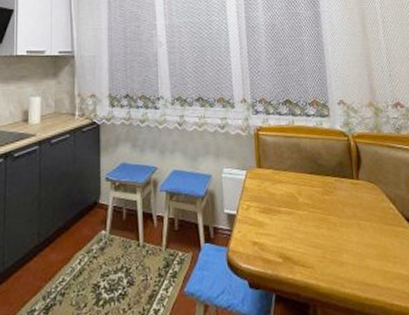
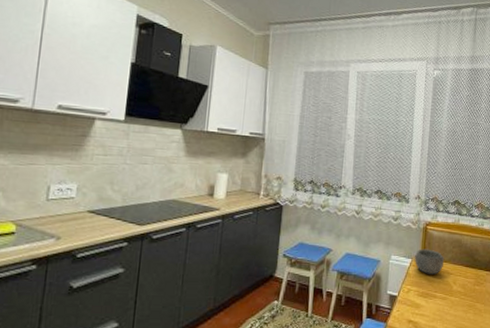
bowl: none [248,157,284,187] -> present [414,248,445,275]

